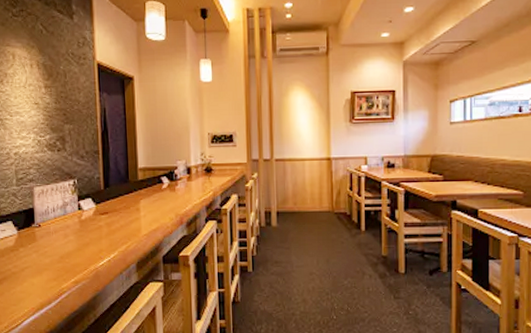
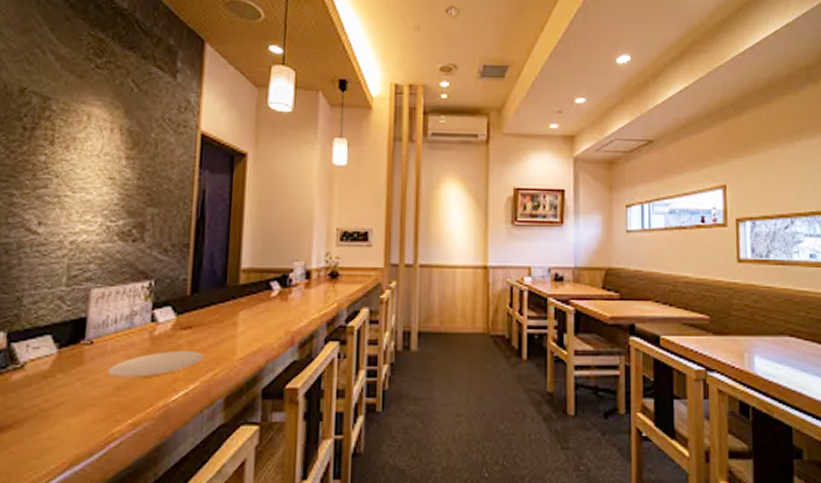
plate: none [53,230,118,250] -> present [107,351,204,378]

